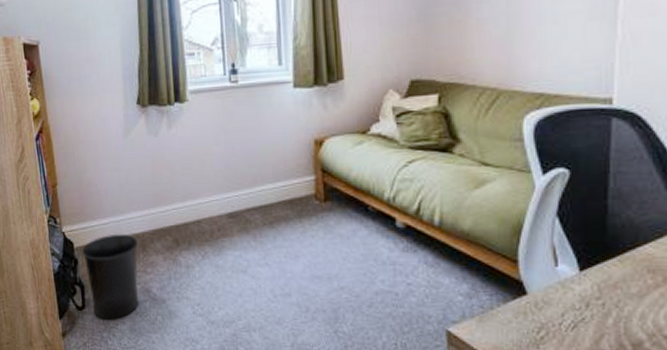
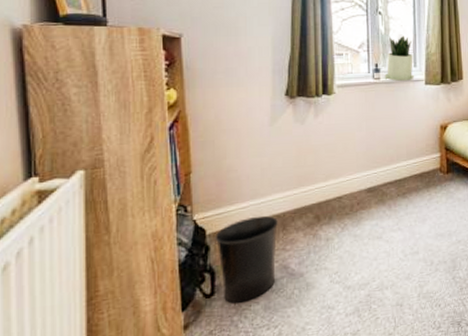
planter: none [243,25,280,85] -> present [384,35,415,82]

